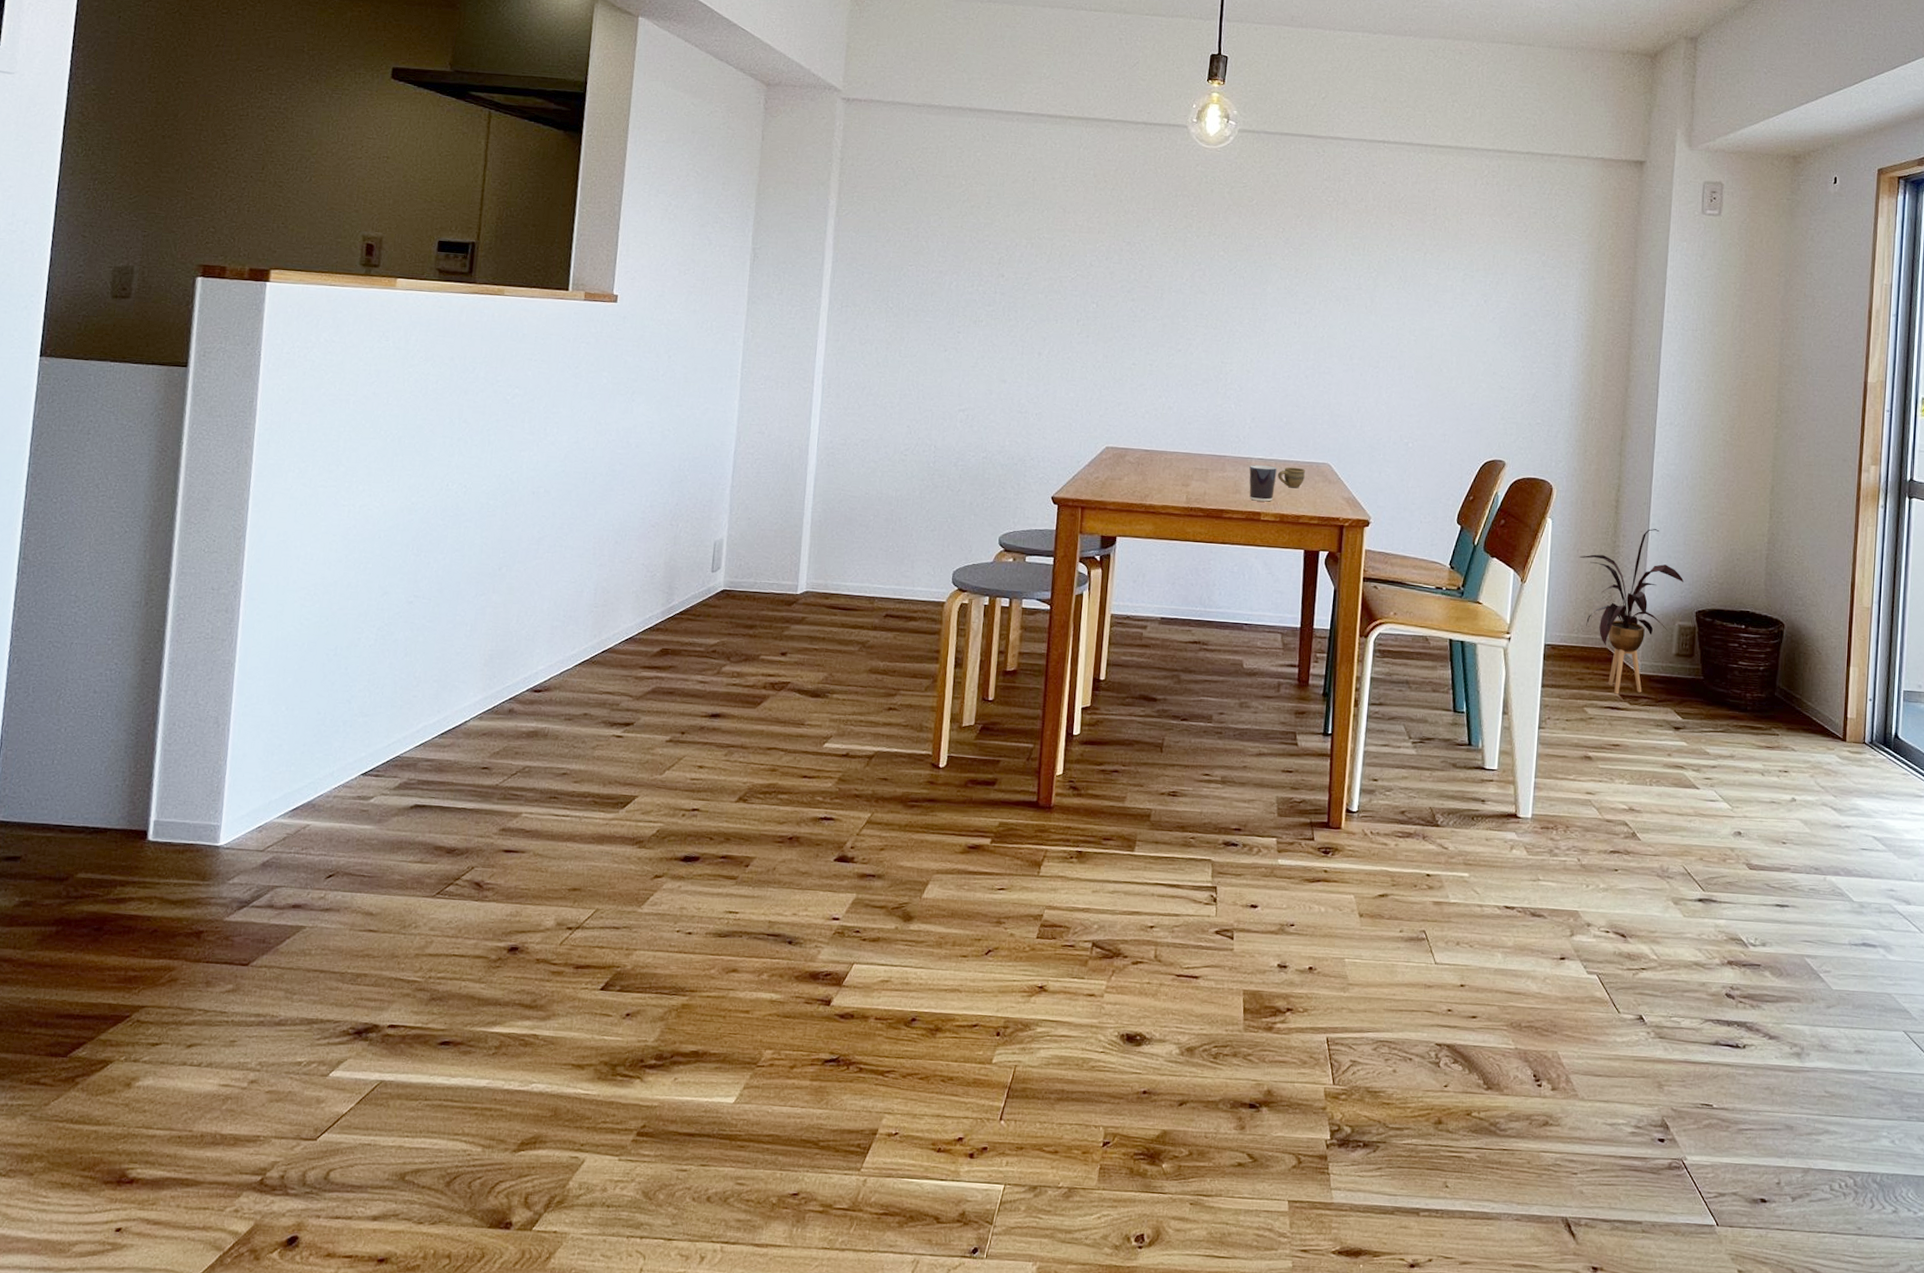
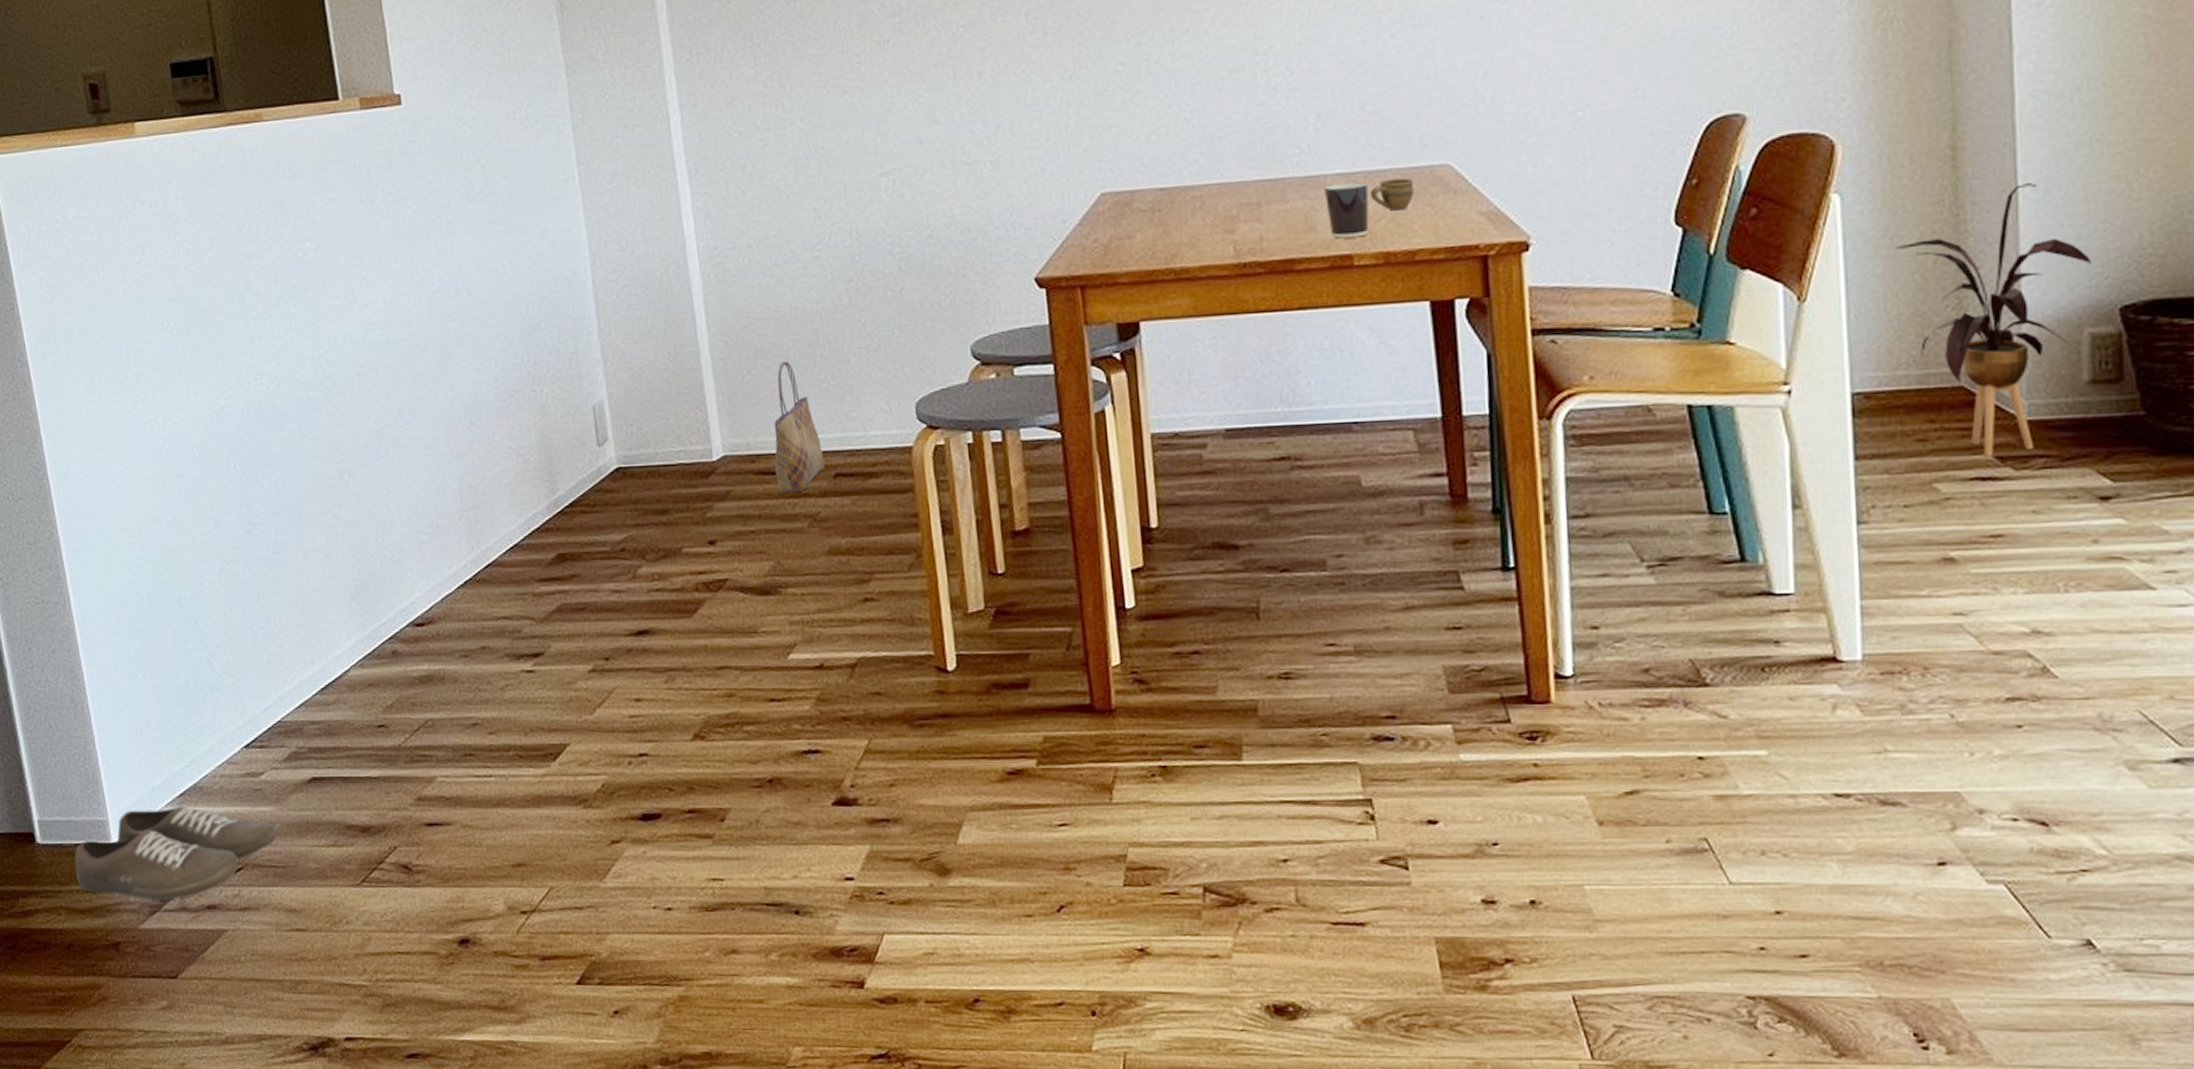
shoe: none [177,818,374,898] -> present [74,806,279,901]
tote bag: none [841,529,880,625] -> present [773,361,825,494]

